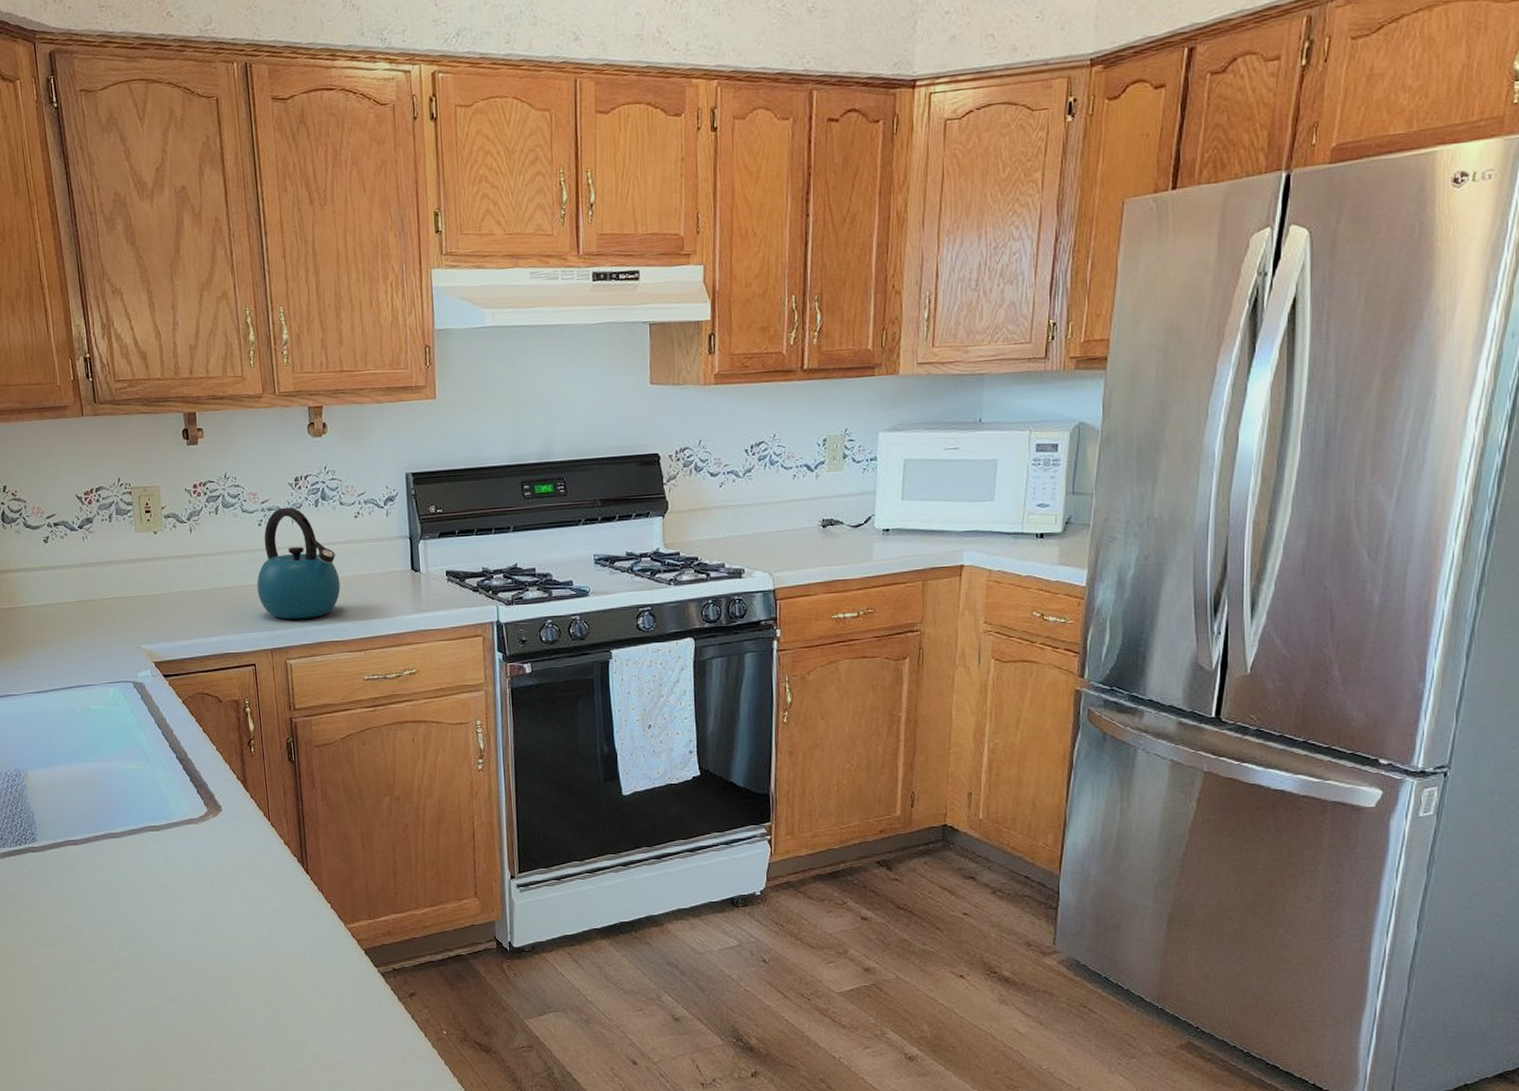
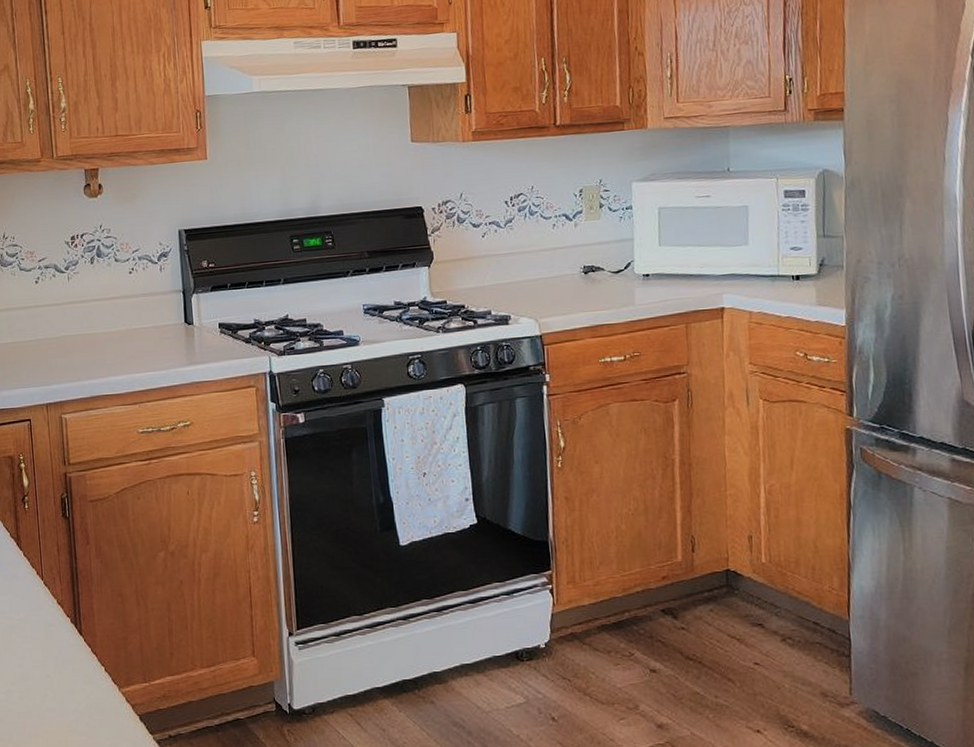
kettle: present [257,507,341,620] -> none [33,264,115,374]

